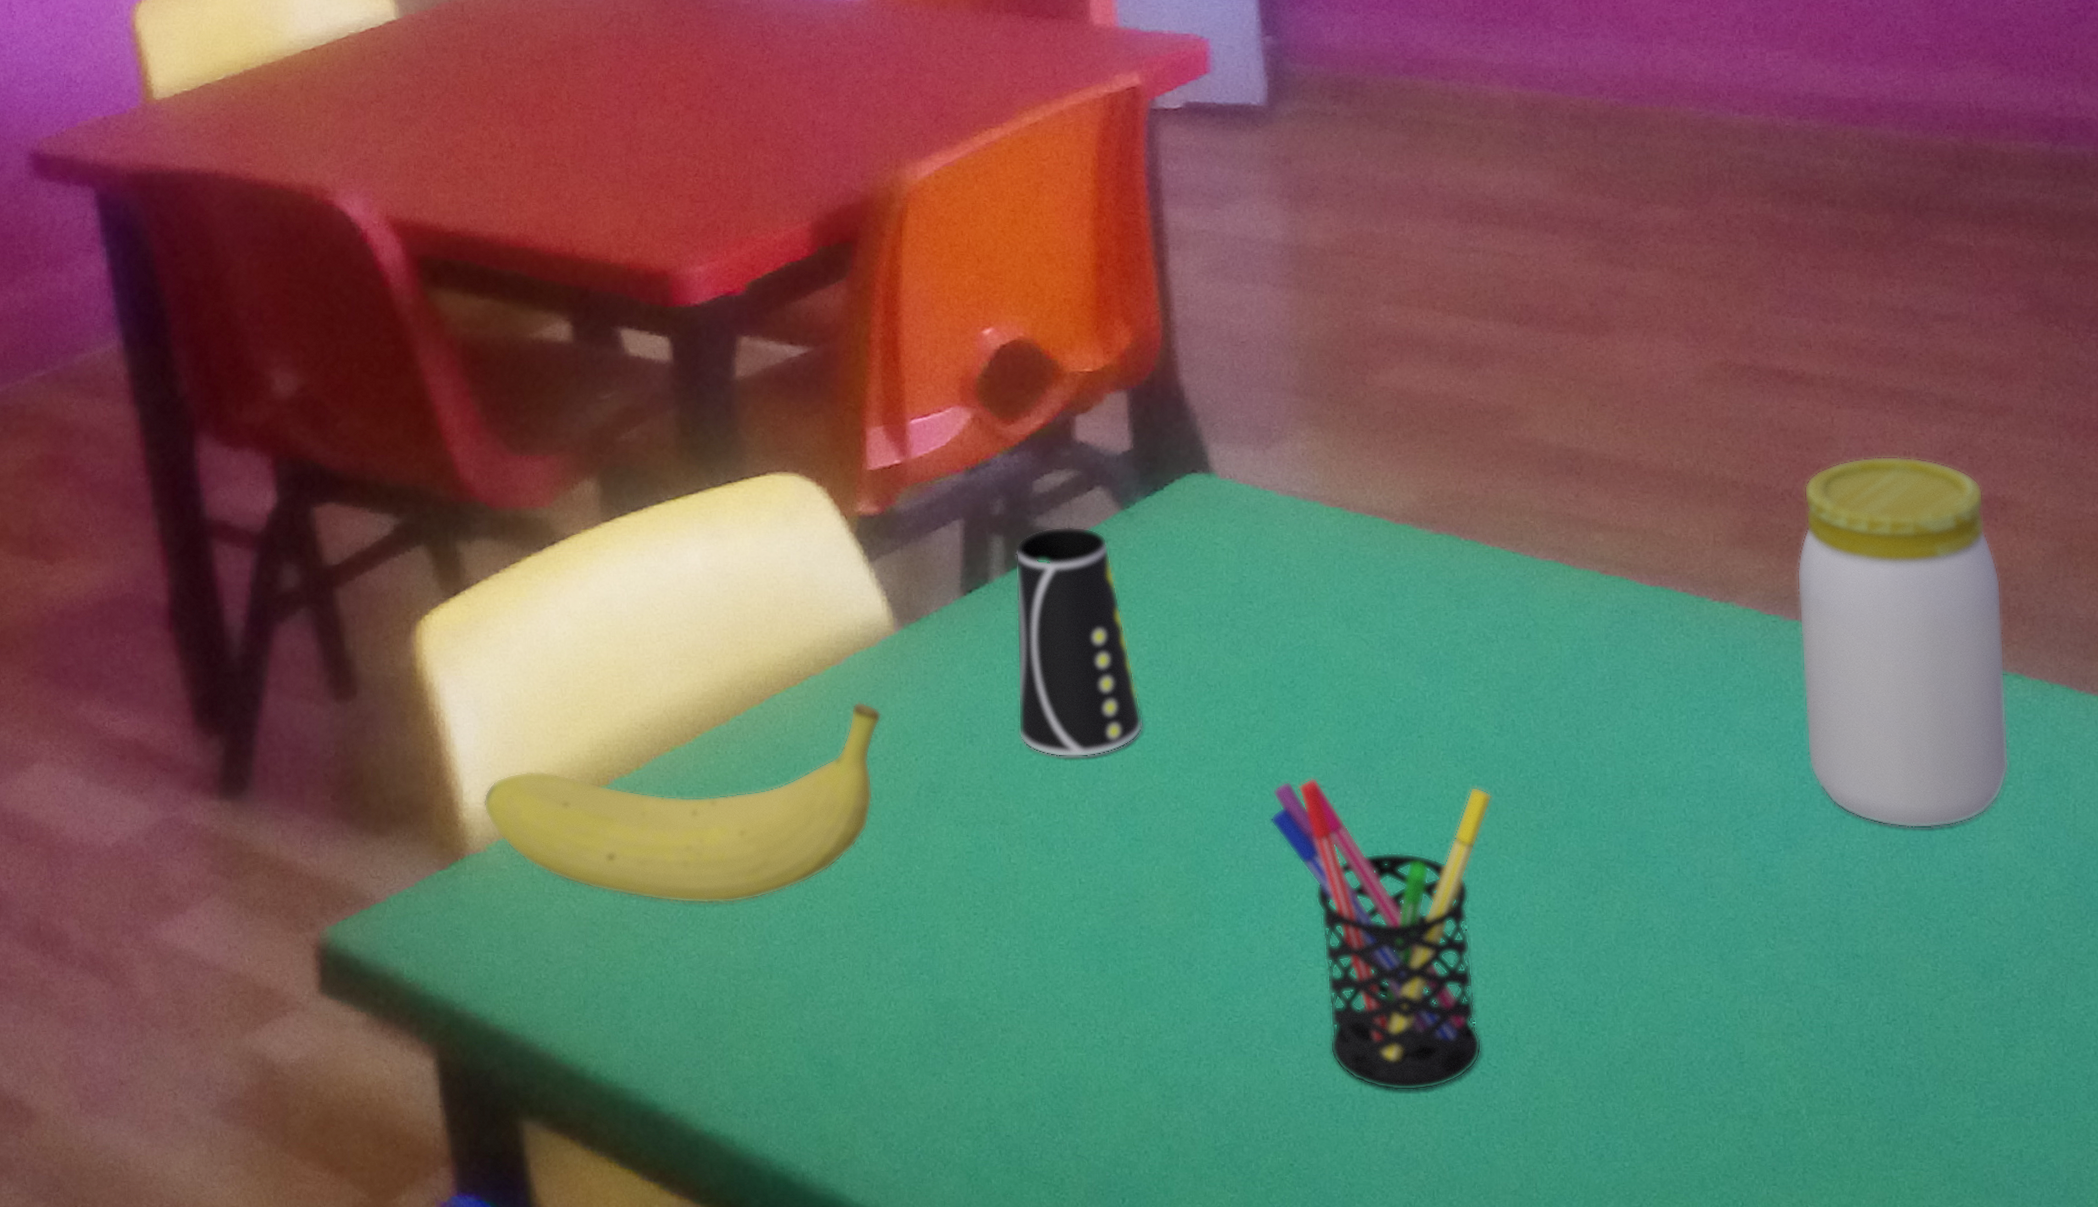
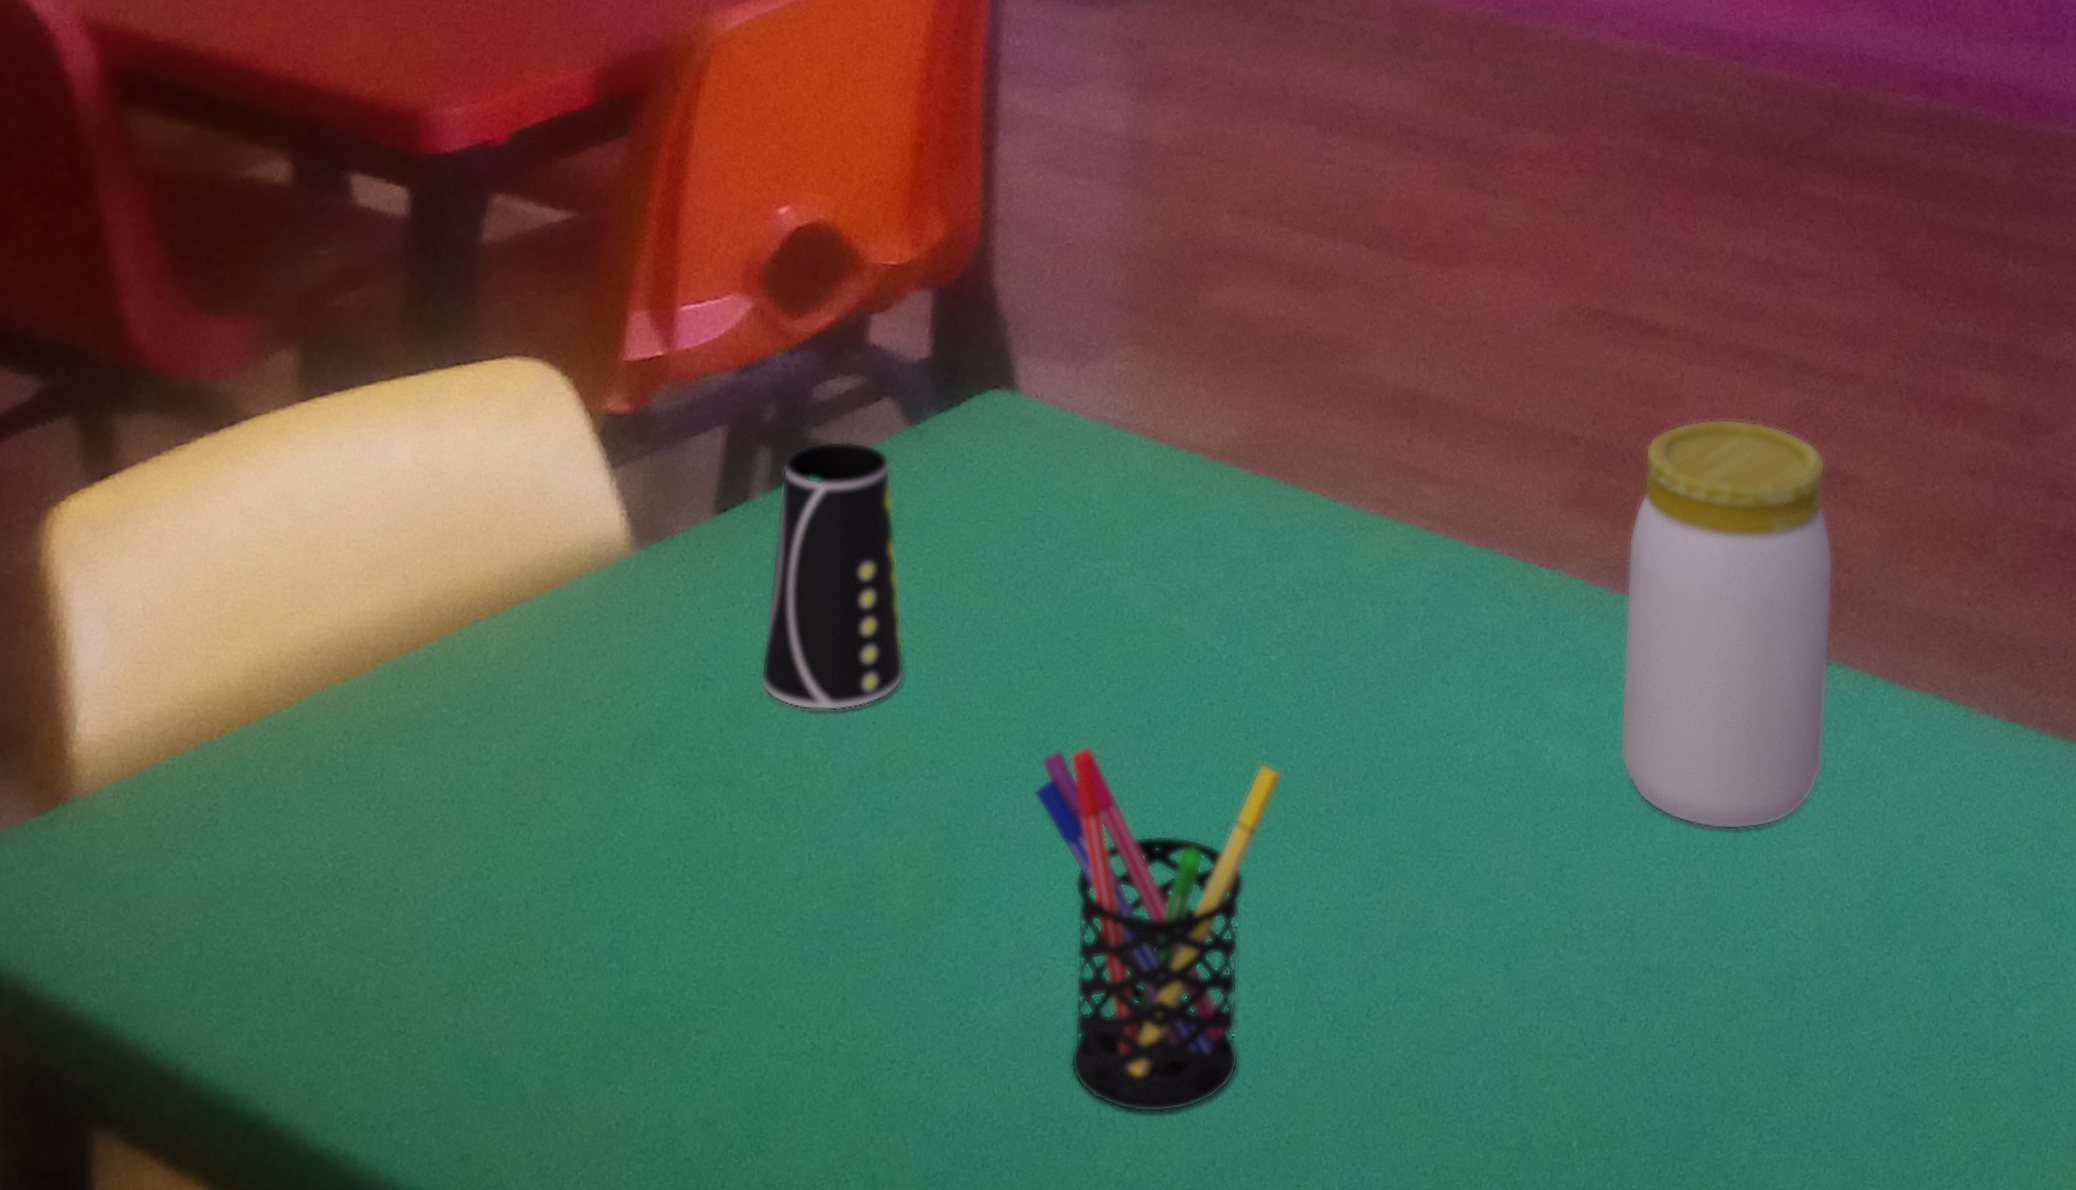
fruit: present [484,702,882,904] -> none [100,633,603,870]

